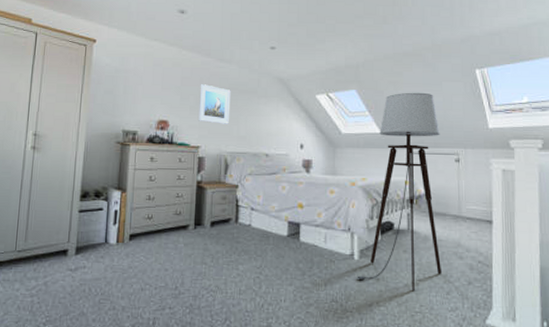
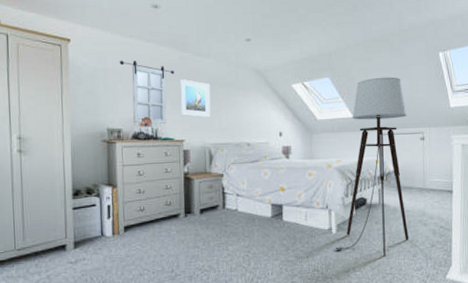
home mirror: none [141,62,195,128] -> present [119,60,174,124]

